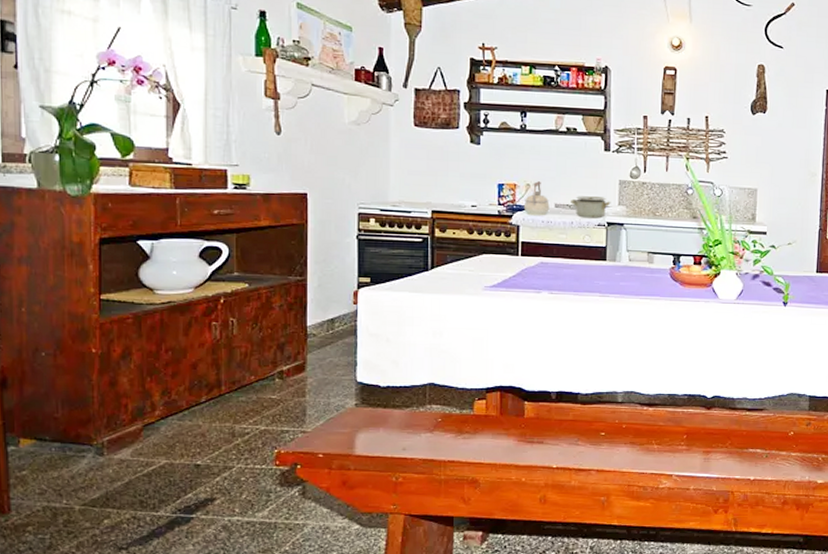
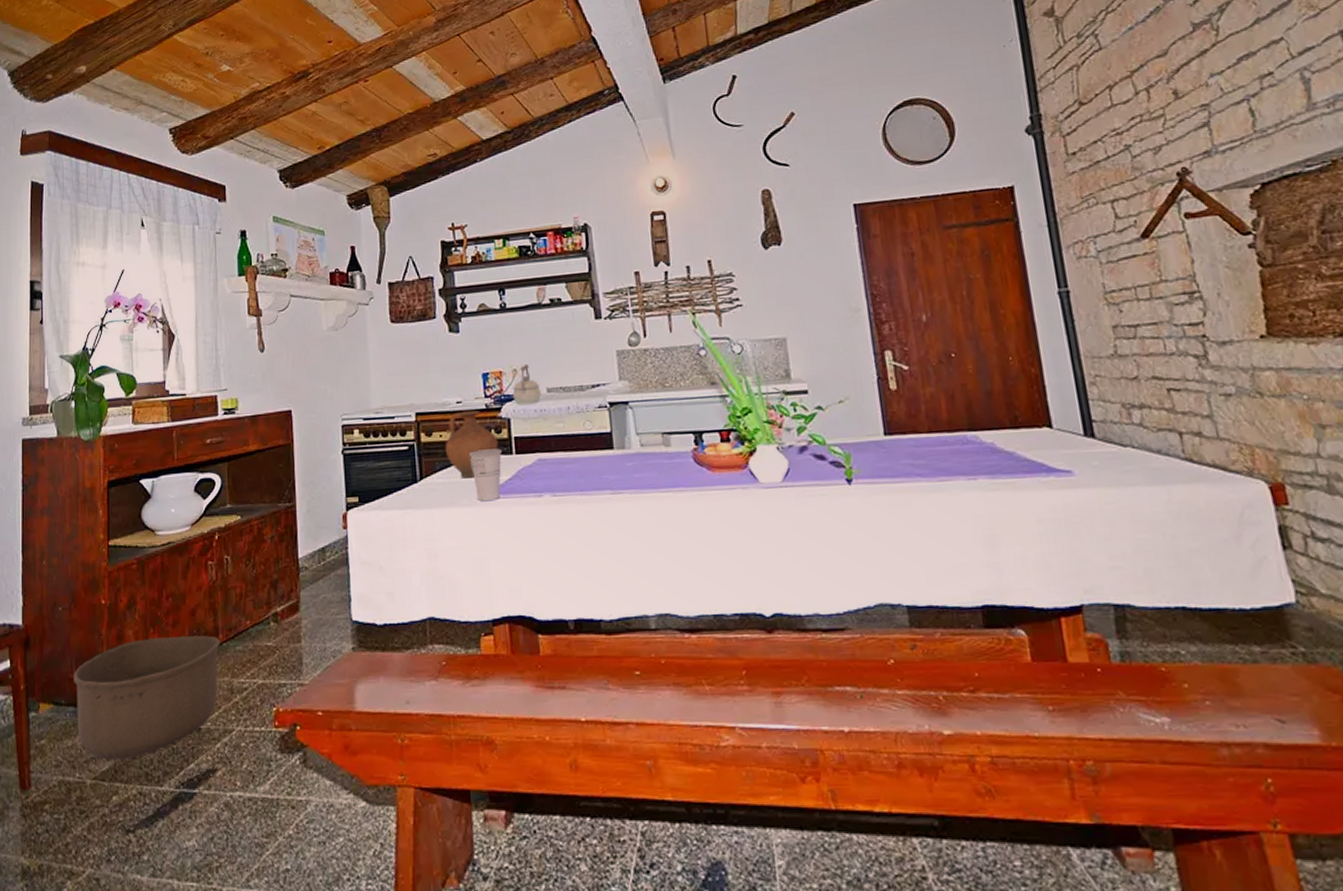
basket: none [60,386,222,489] -> present [74,635,220,760]
ceramic jug: none [457,214,506,272] -> present [445,409,499,478]
cup: none [478,249,509,293] -> present [468,448,502,502]
saucepan: present [571,196,611,219] -> none [564,373,610,401]

